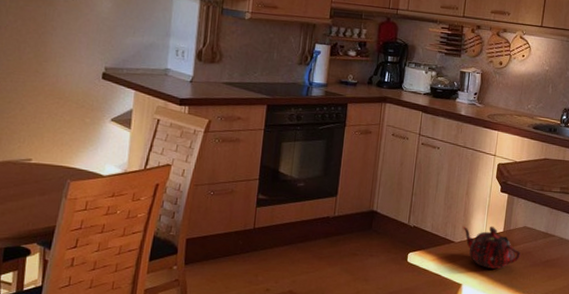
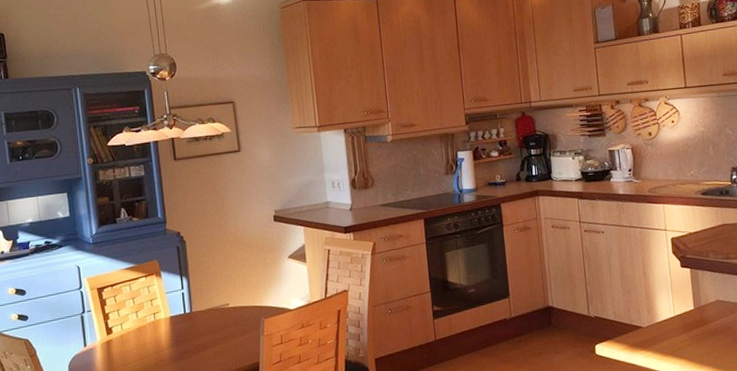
teapot: present [462,226,521,269] -> none [647,304,720,351]

